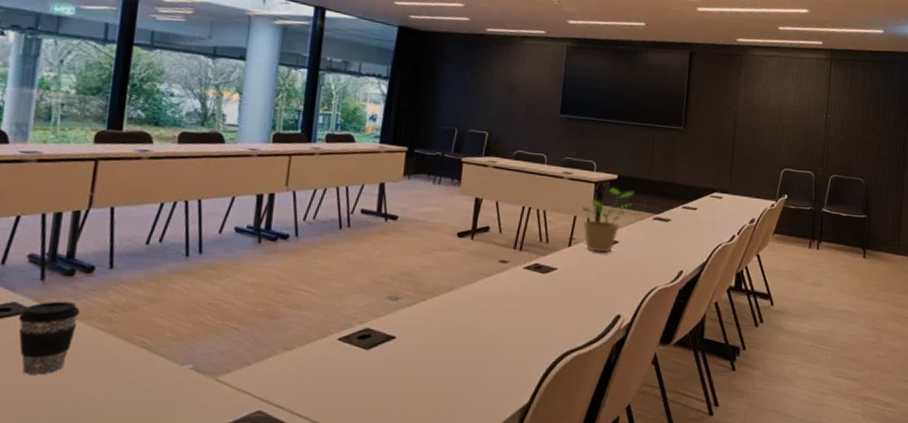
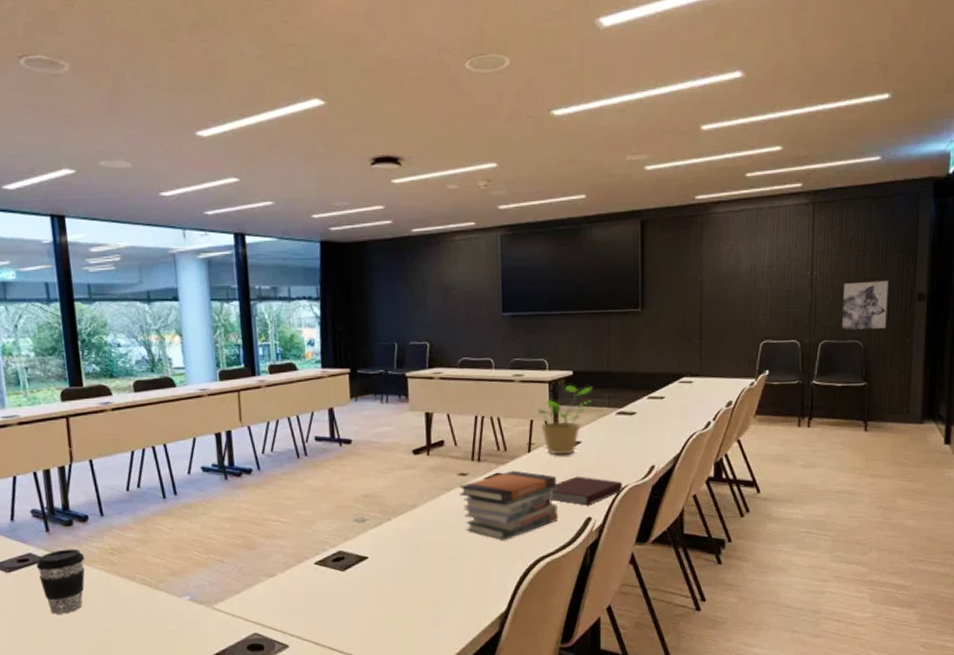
book stack: none [497,262,593,331] -> present [459,470,559,540]
notebook: none [585,274,652,304] -> present [551,476,622,506]
wall art: none [847,127,888,172] -> present [841,279,890,331]

